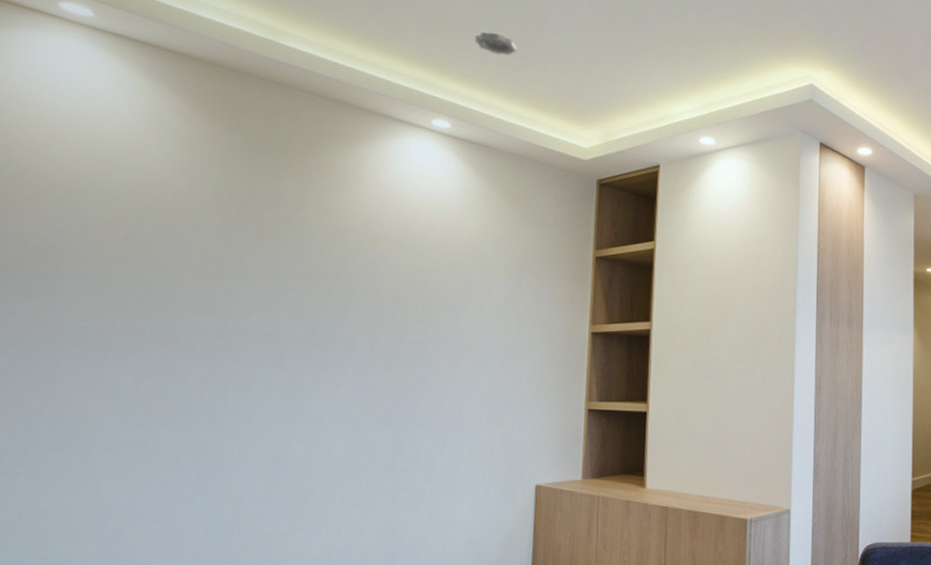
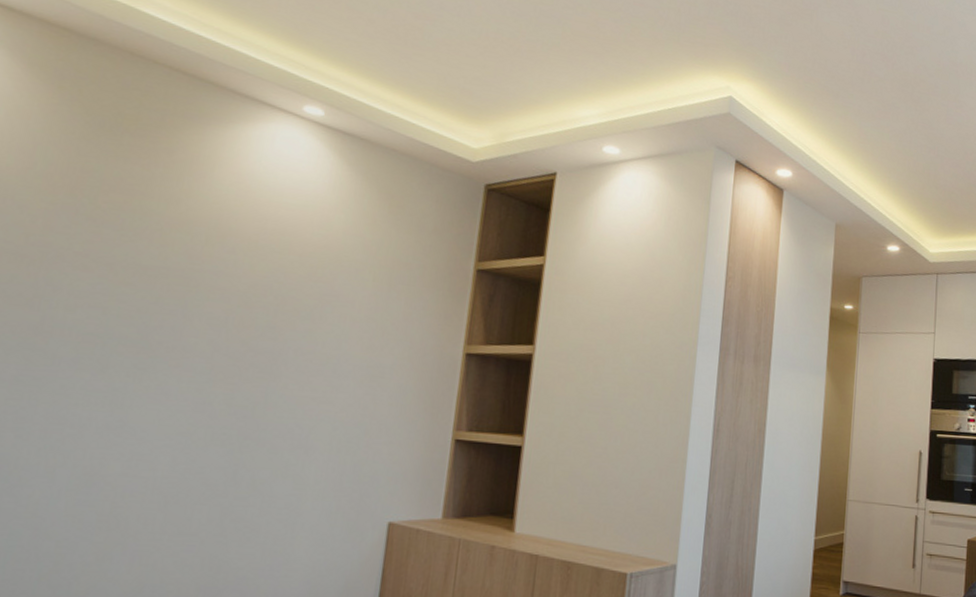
smoke detector: present [474,32,518,55] -> none [359,14,407,41]

